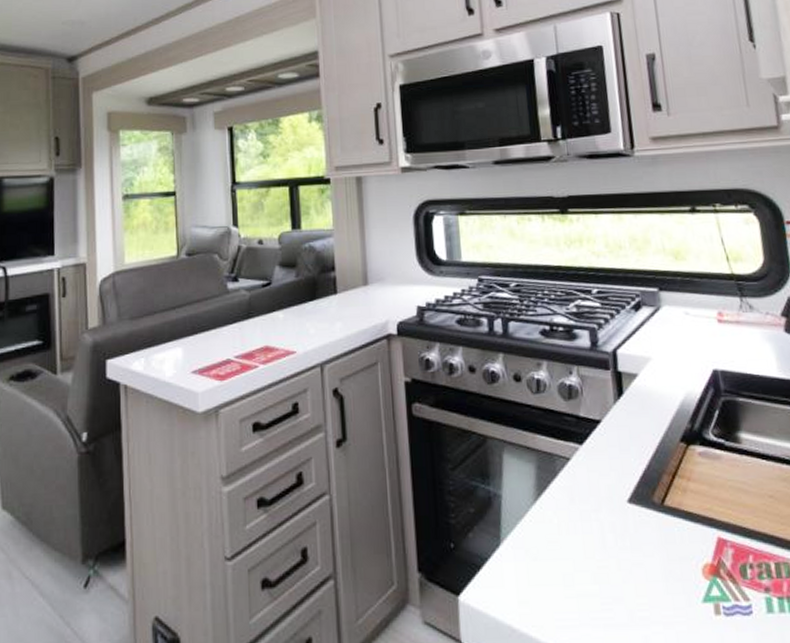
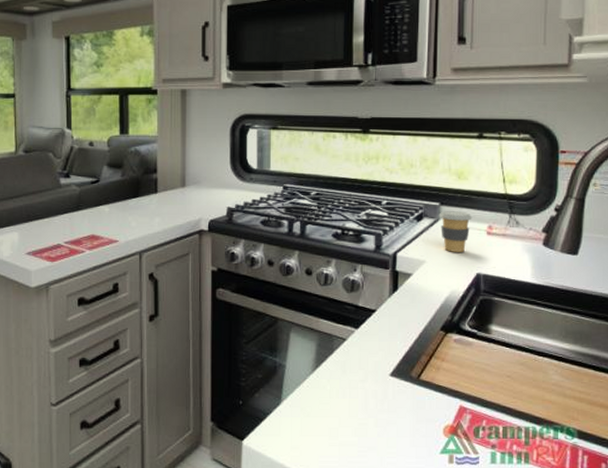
coffee cup: none [658,297,698,346] -> present [438,211,472,252]

